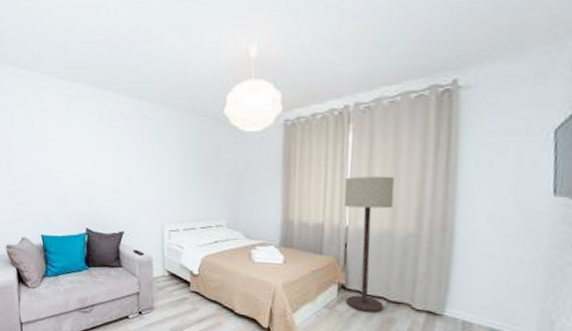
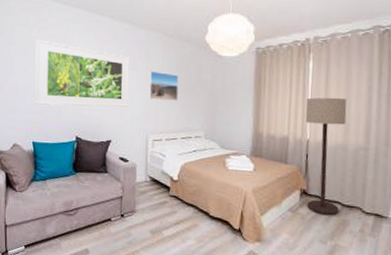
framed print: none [36,121,142,195] -> present [34,39,130,107]
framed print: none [161,152,195,186] -> present [148,70,179,101]

